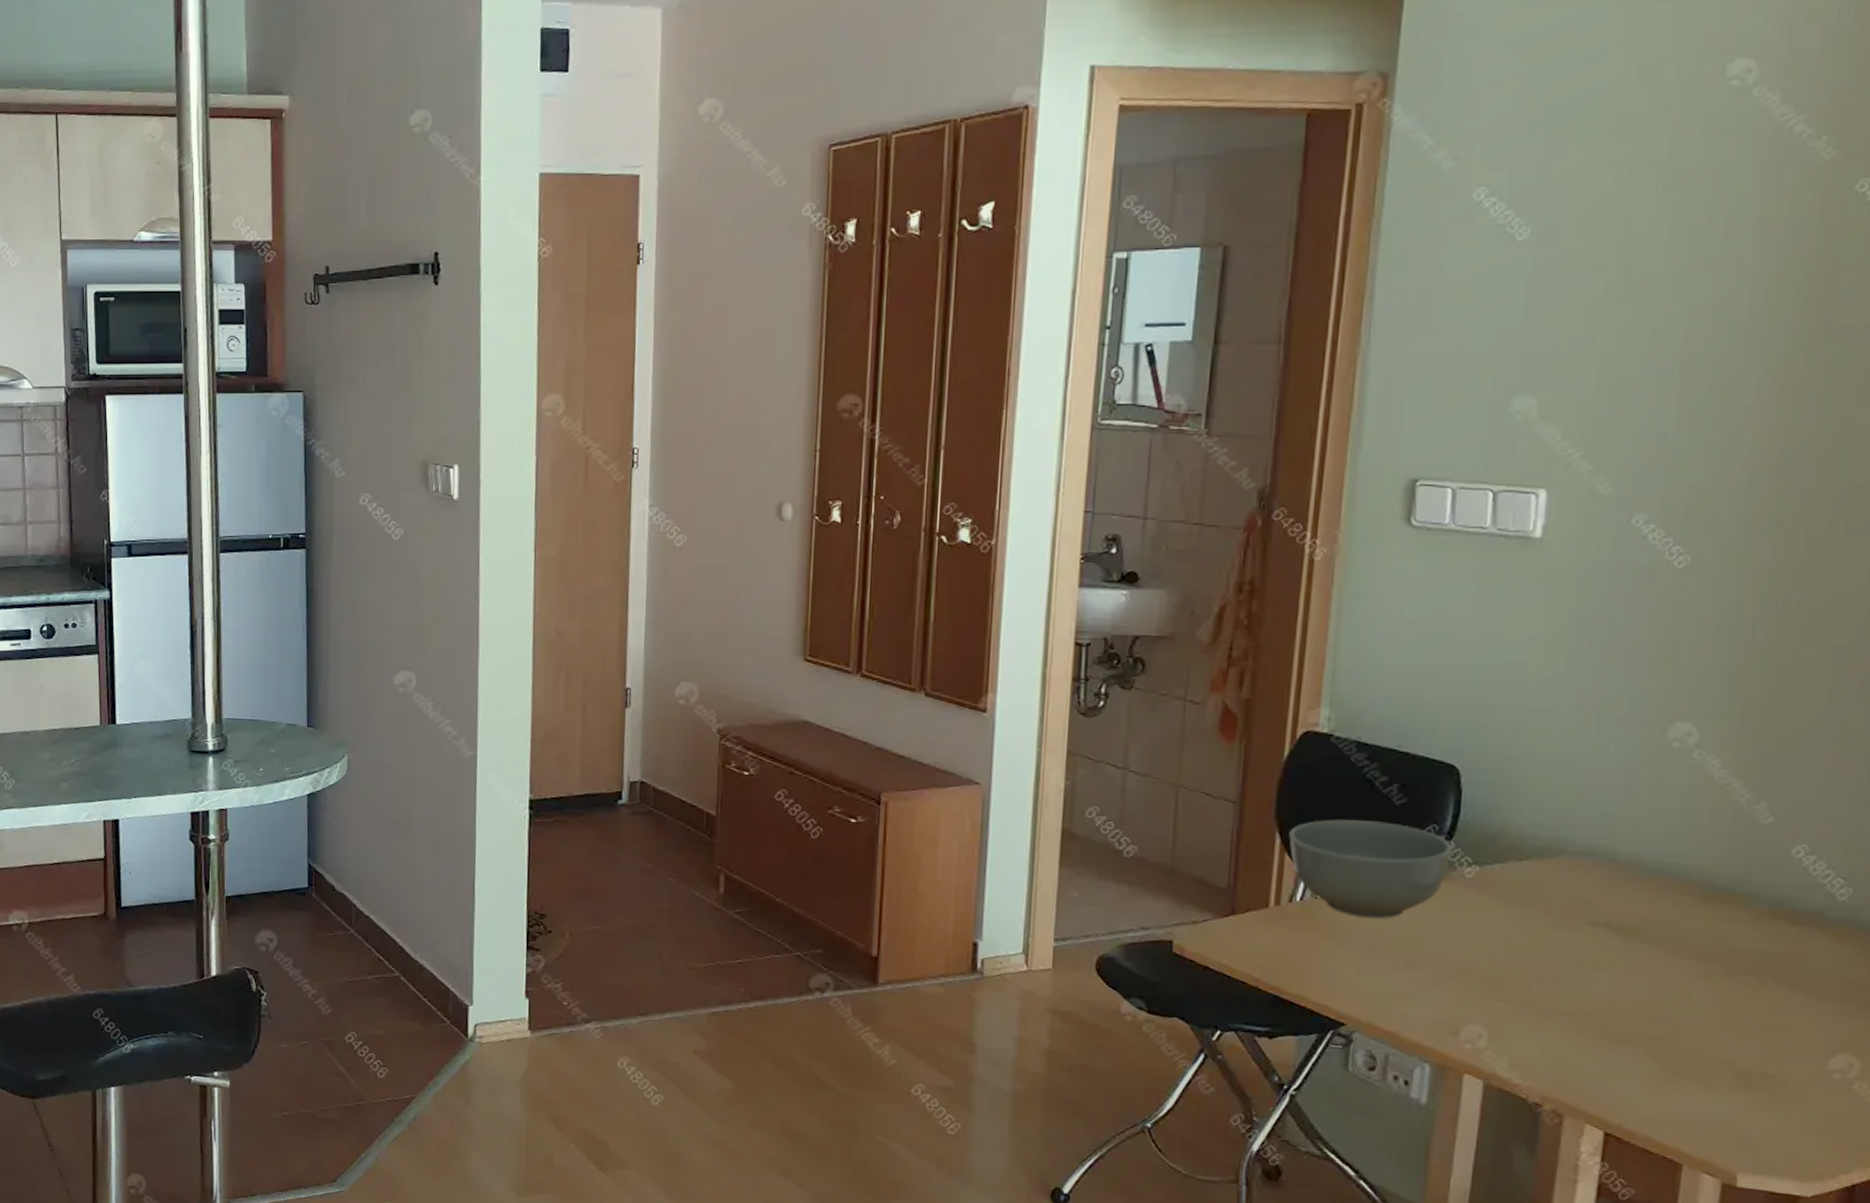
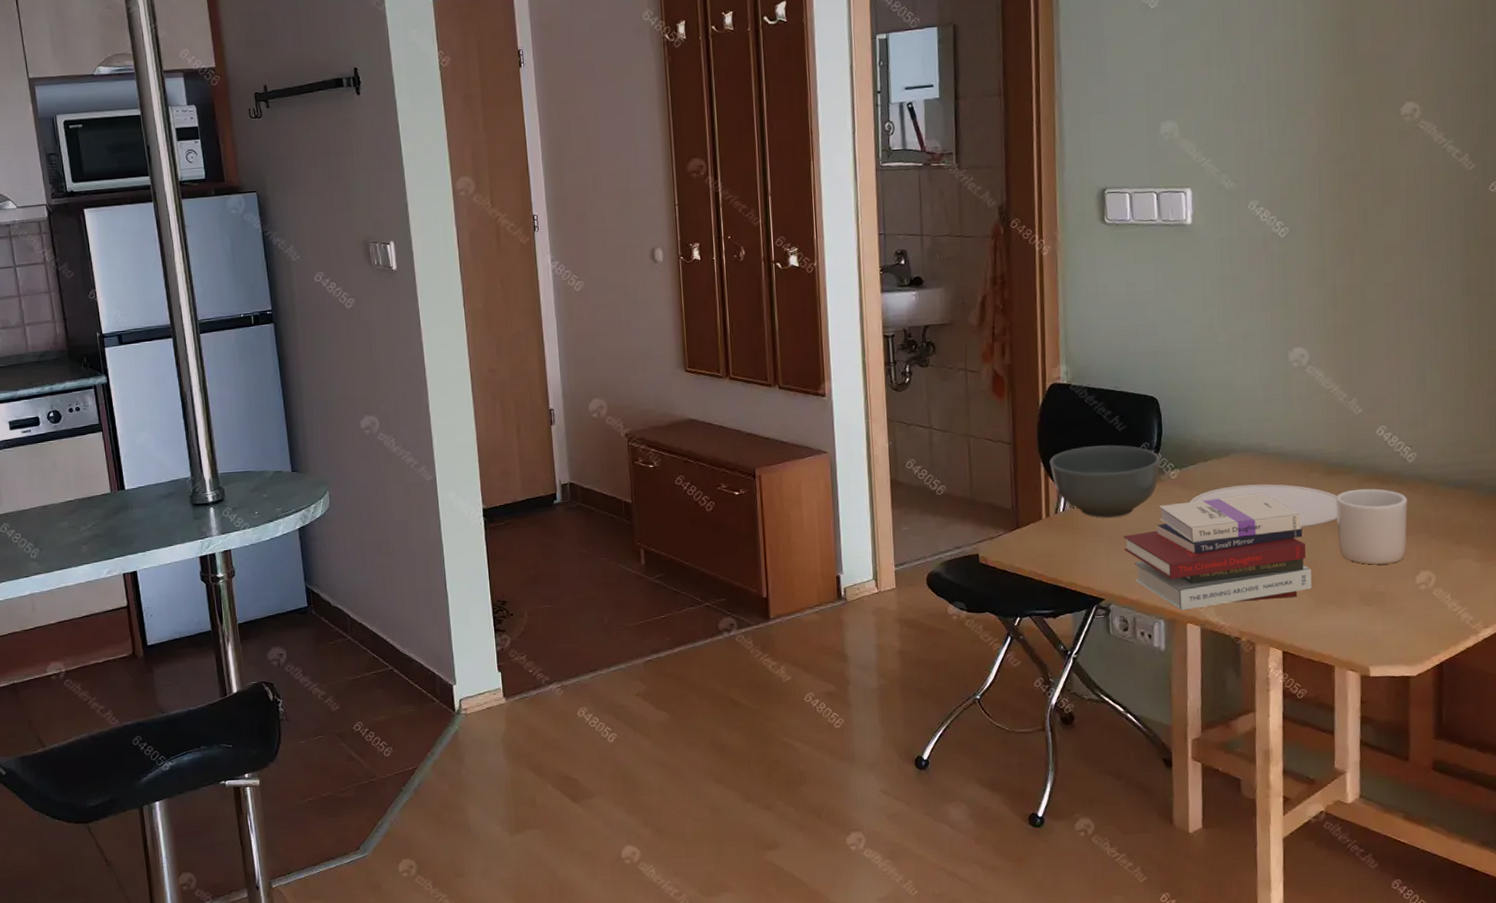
books: none [1383,910,1664,1062] -> present [1124,493,1312,611]
plate: none [1488,898,1719,971] -> present [1189,484,1338,528]
mug: none [1711,926,1829,1037] -> present [1336,488,1408,565]

